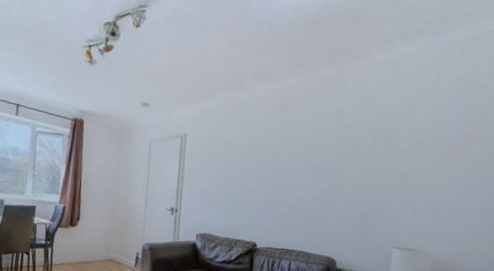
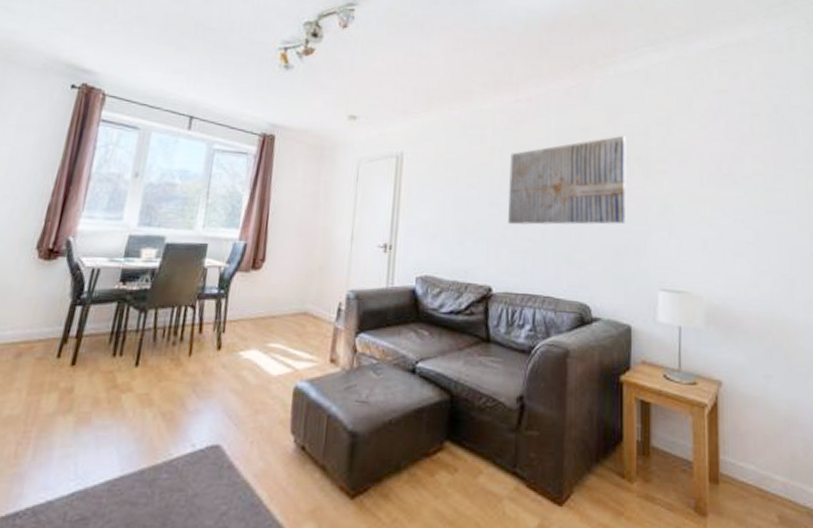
wall art: none [271,119,375,195] -> present [507,135,627,225]

